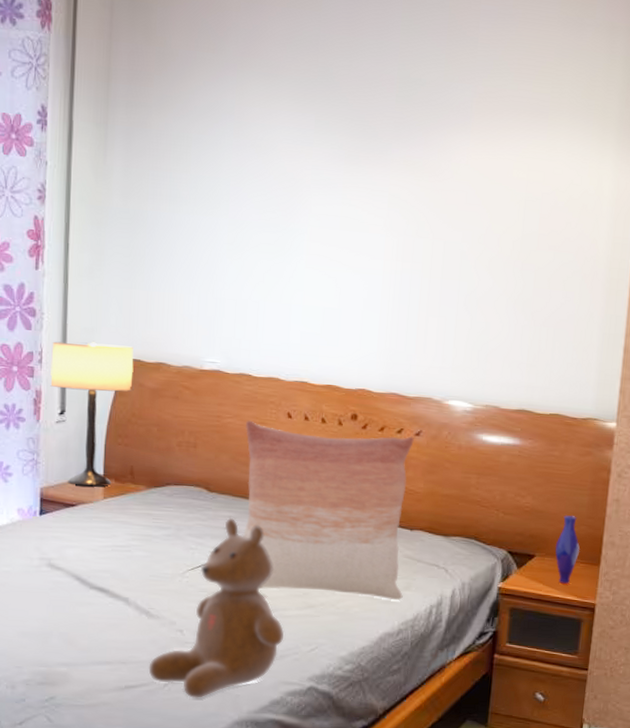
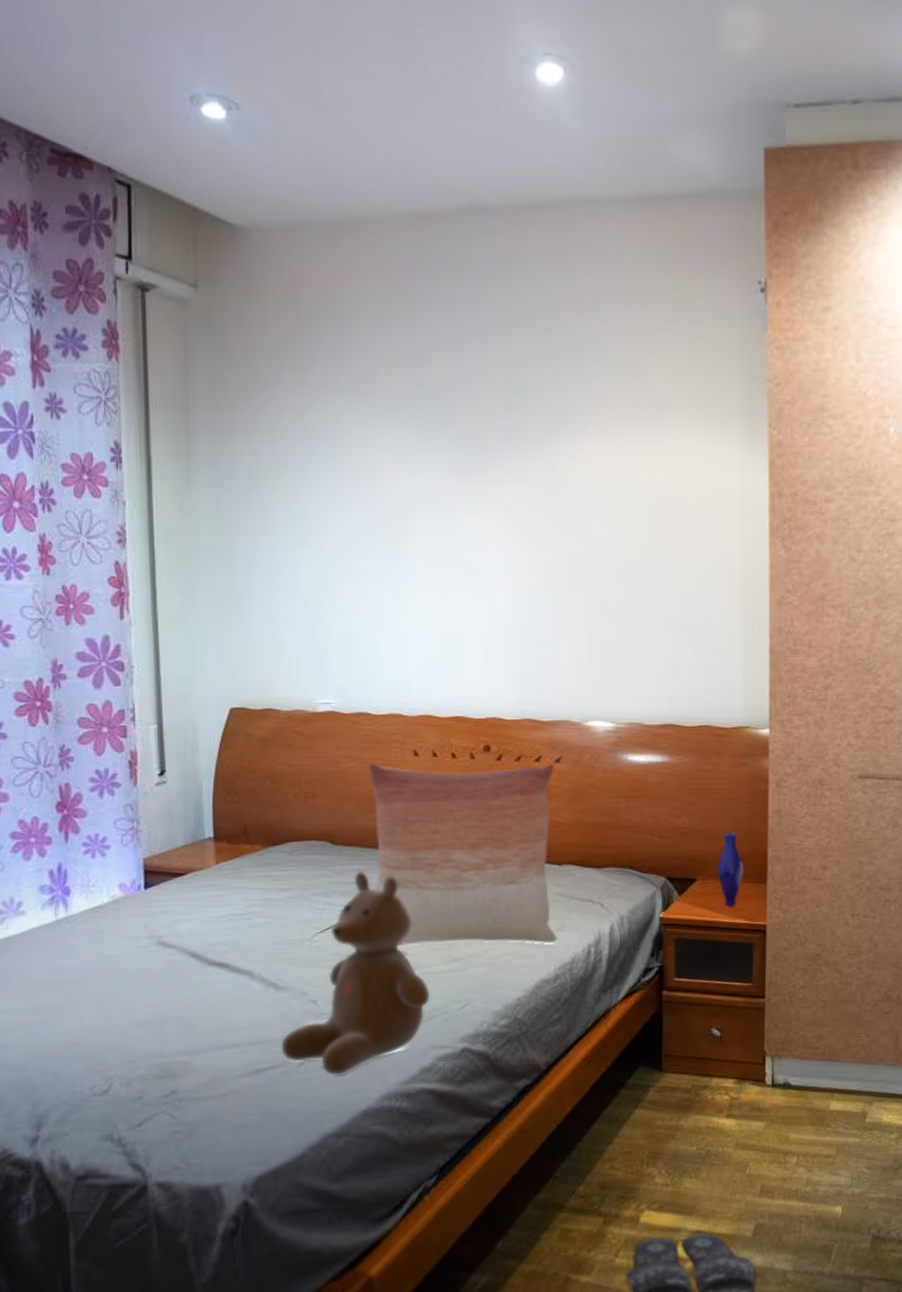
table lamp: present [50,341,134,487] -> none [145,691,241,852]

